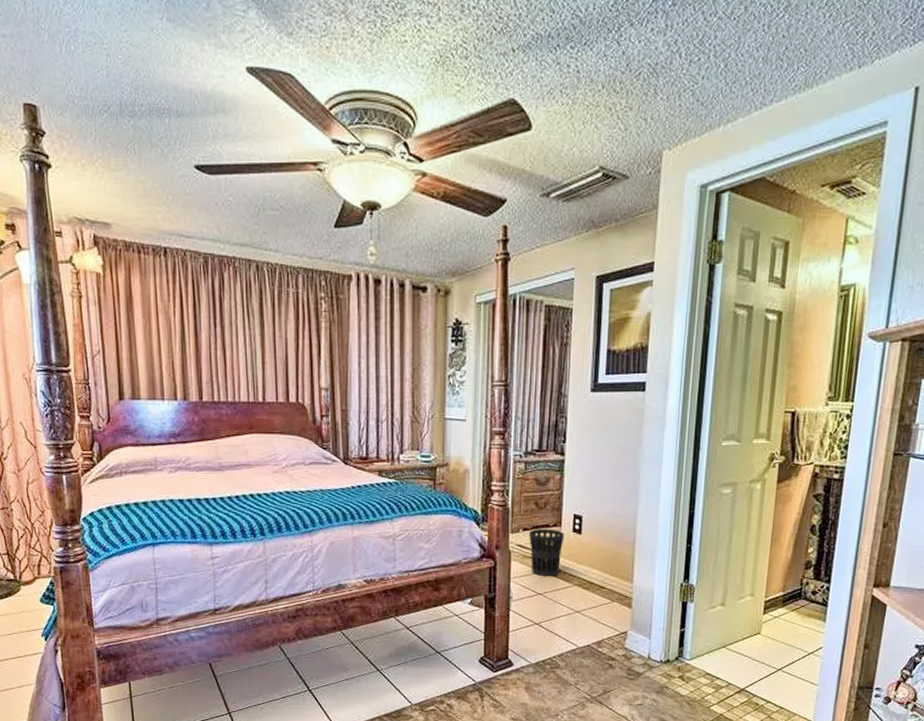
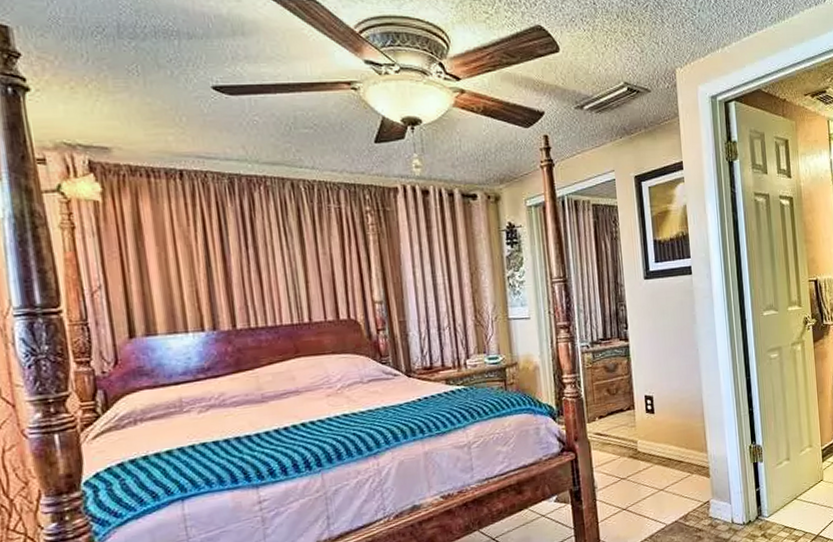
wastebasket: present [529,528,565,576] -> none [605,413,639,461]

